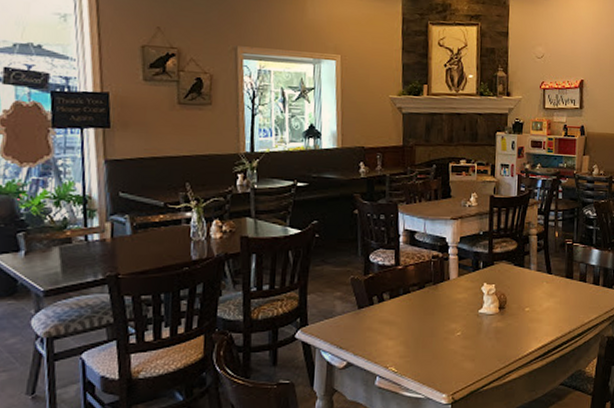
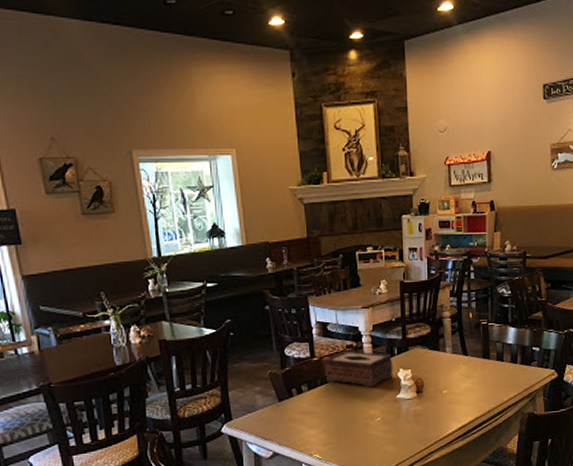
tissue box: none [408,260,478,300] -> present [325,350,393,388]

